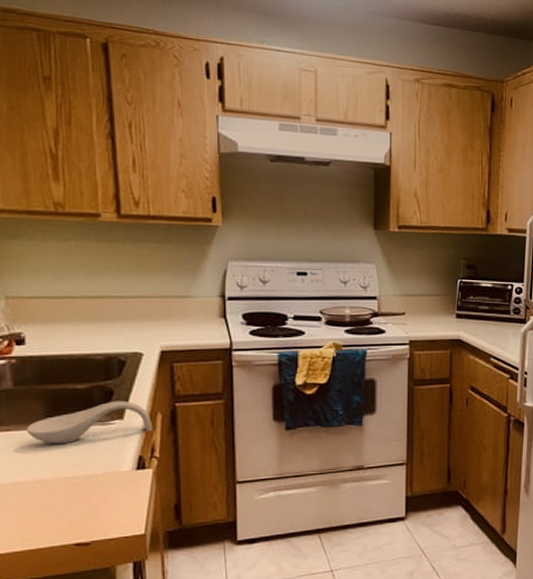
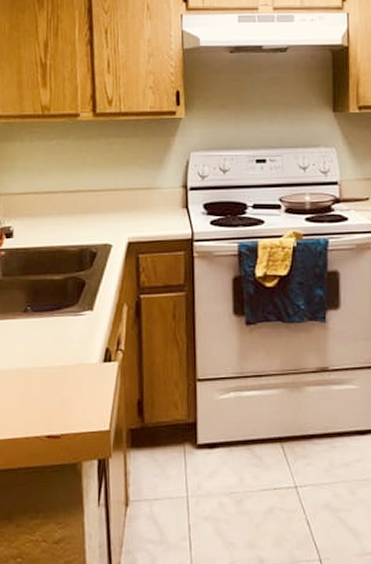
spoon rest: present [27,400,153,445] -> none [11,292,119,334]

